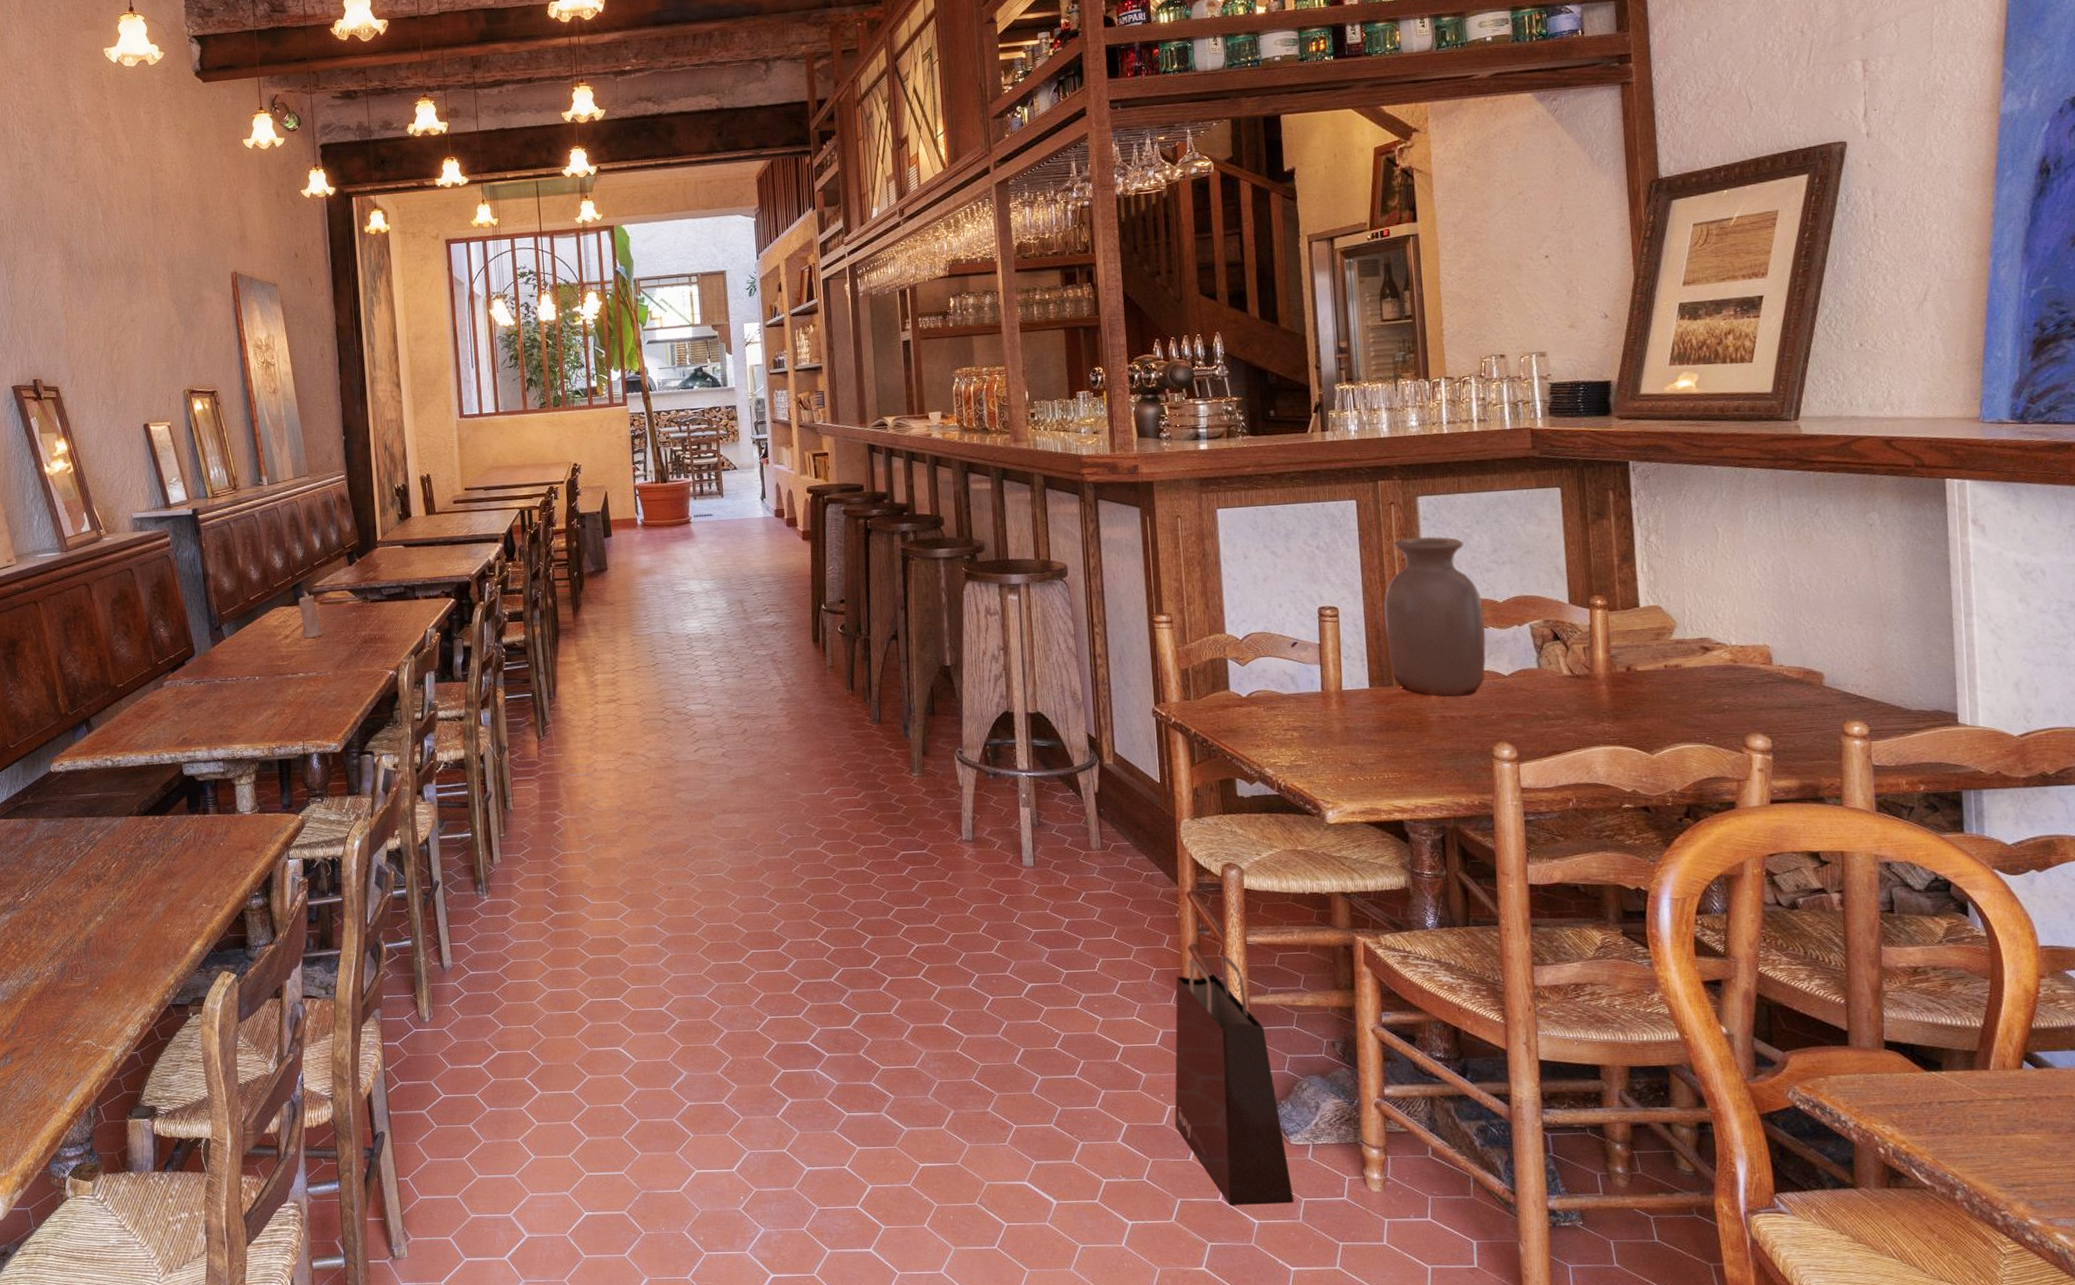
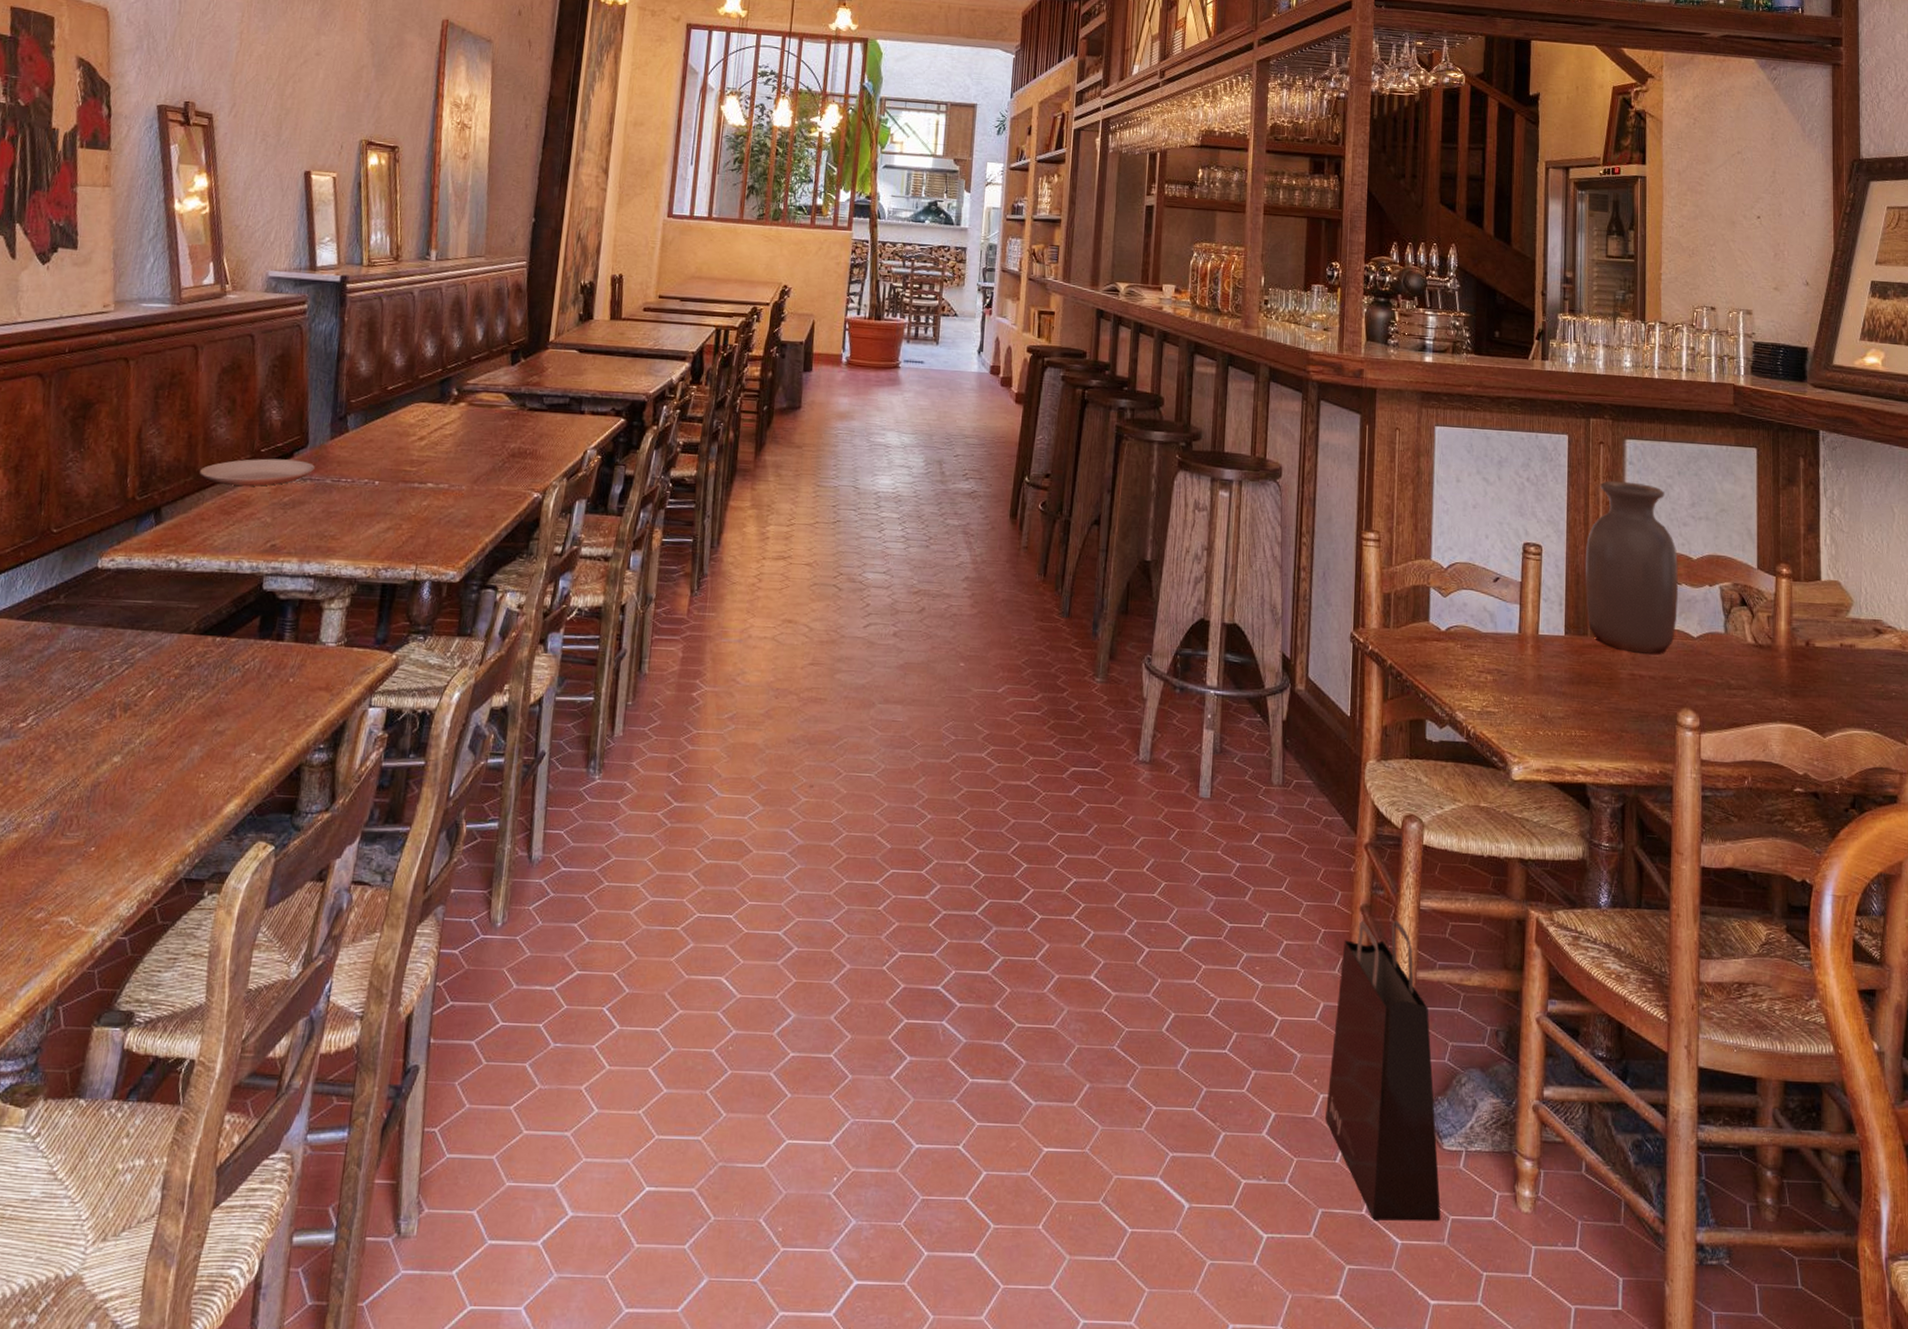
plate: none [113,667,204,695] -> present [200,458,315,487]
candle: present [298,592,324,639] -> none [440,389,467,444]

